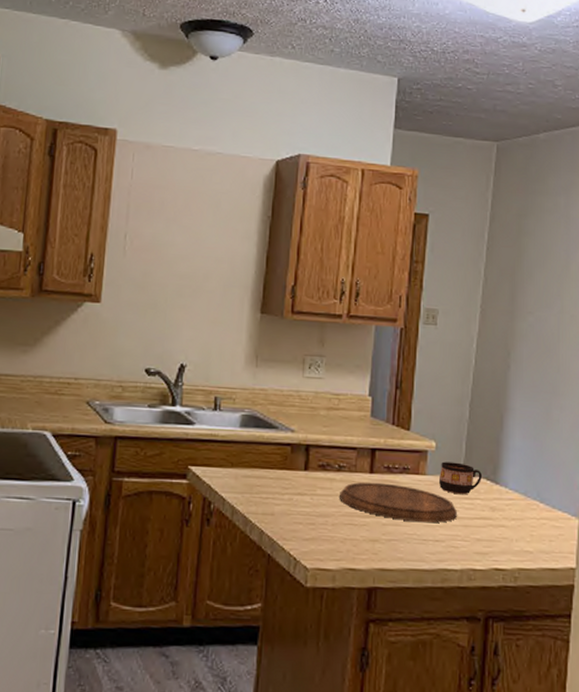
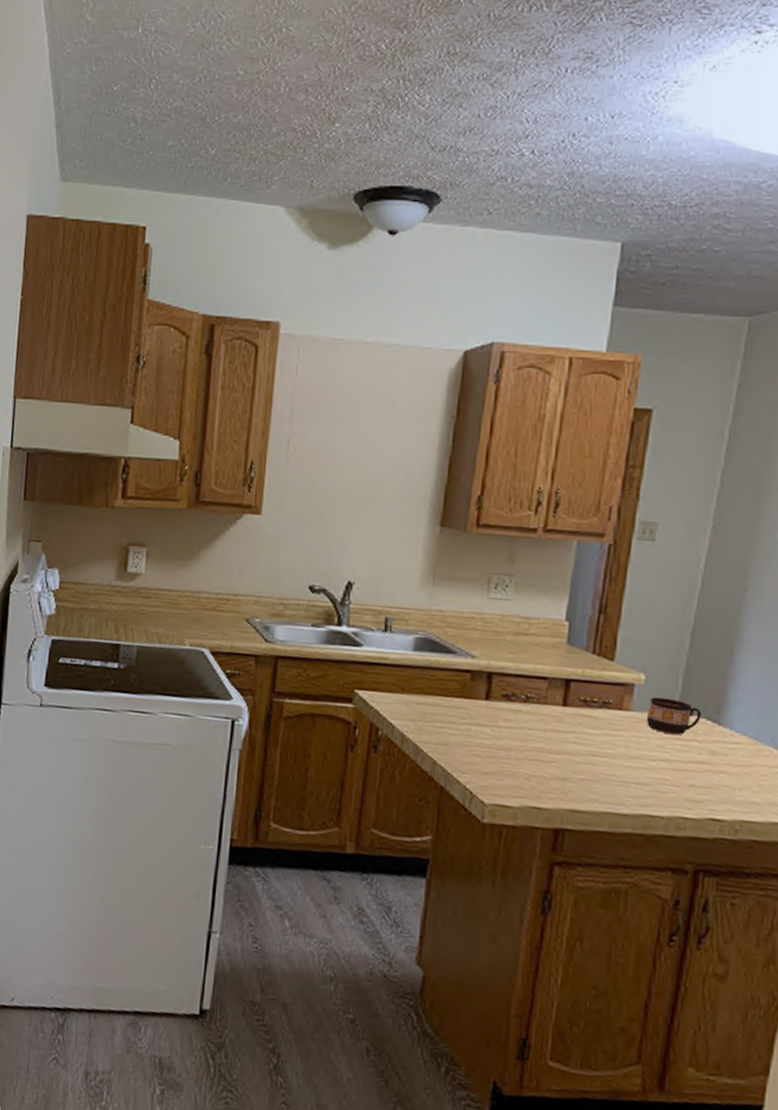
cutting board: present [340,482,457,523] -> none [525,715,667,765]

